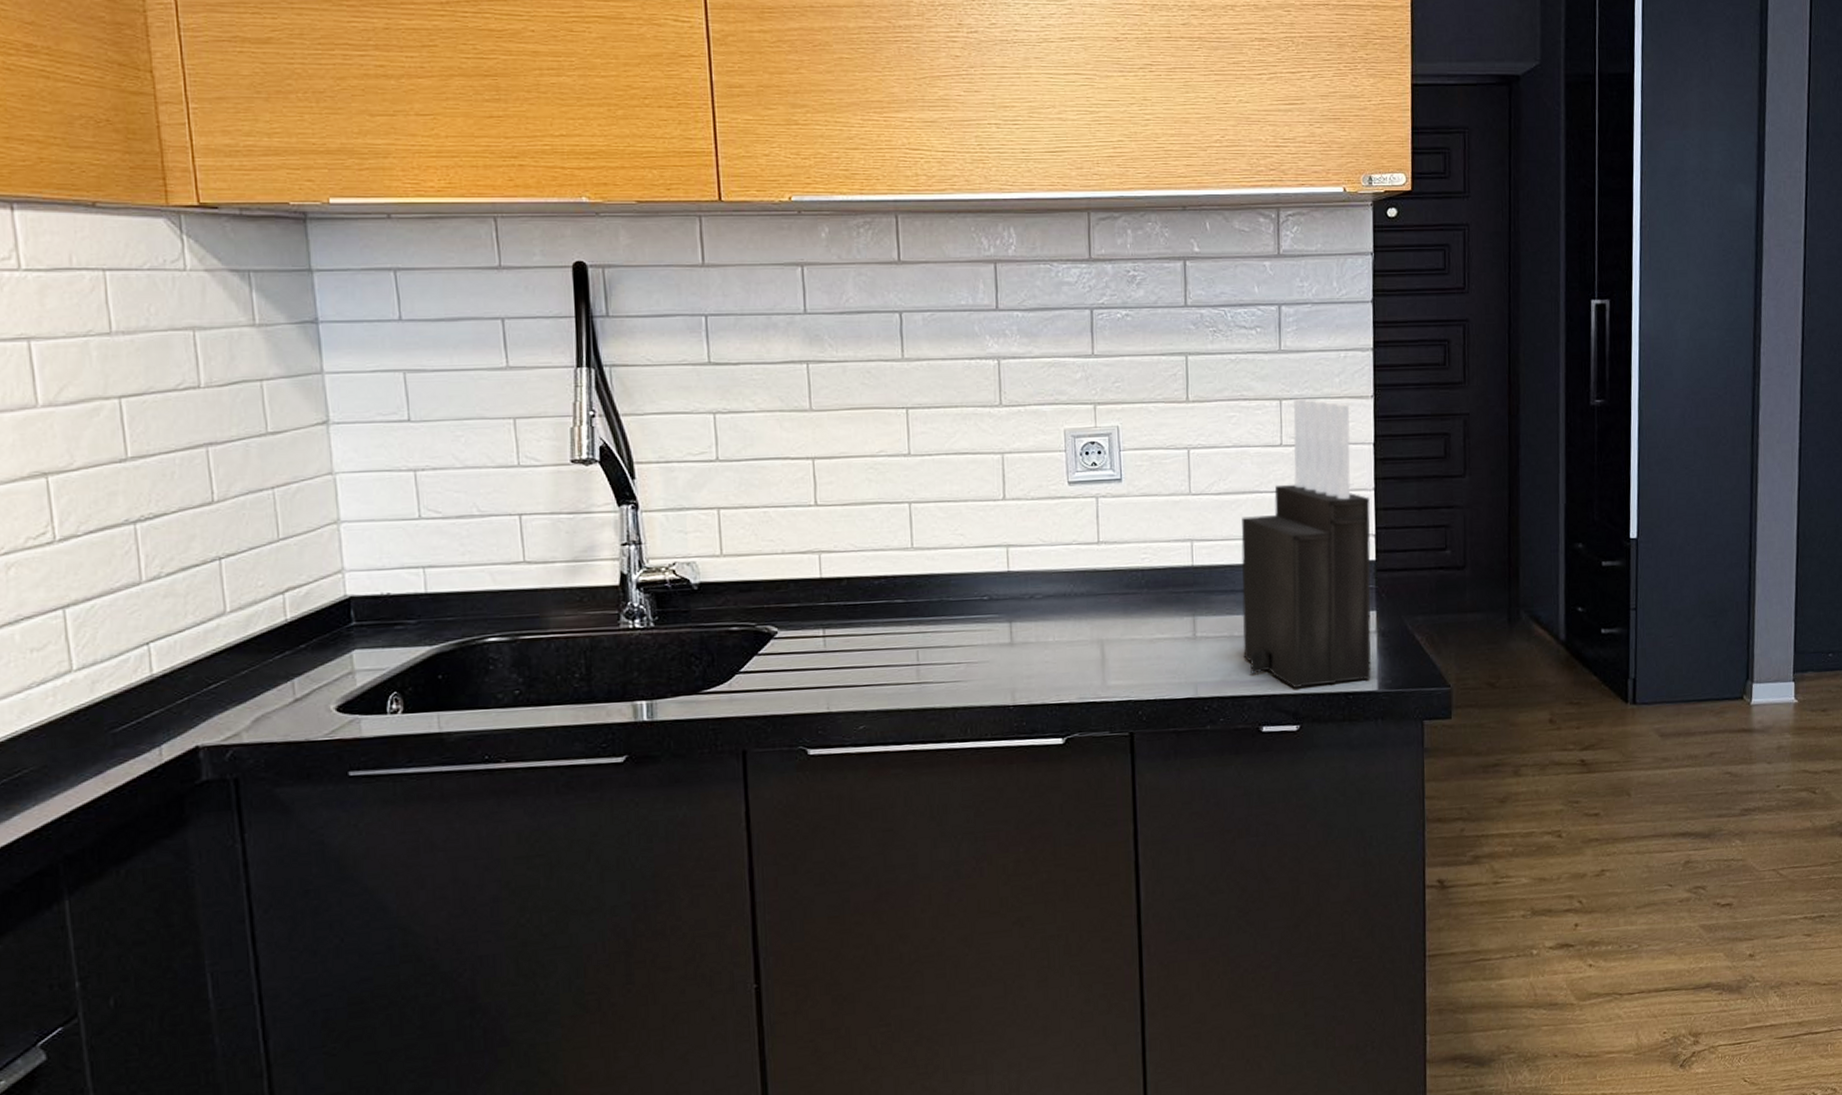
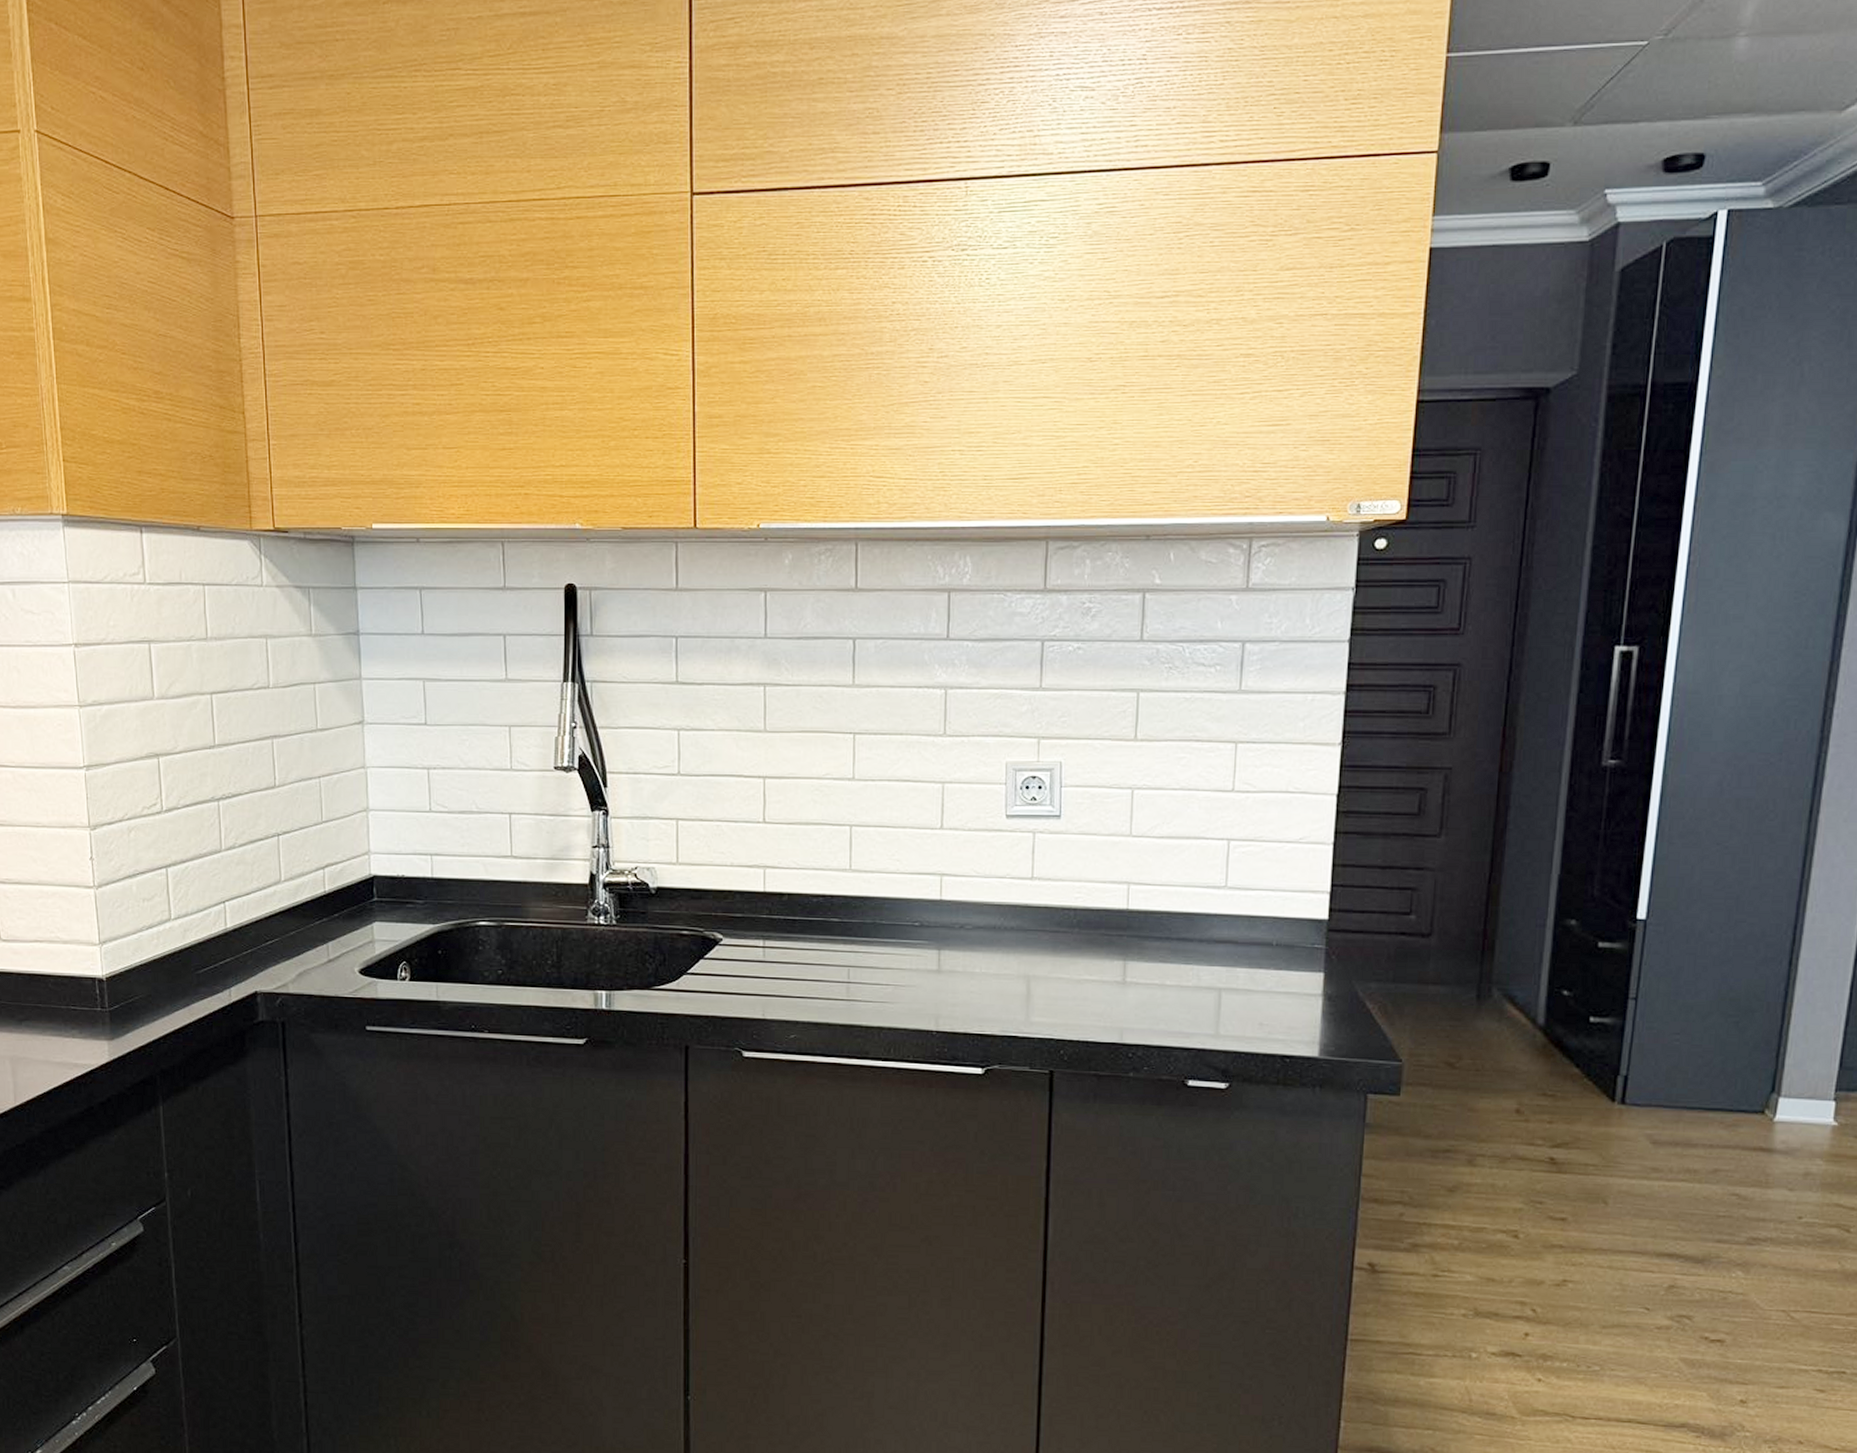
knife block: present [1241,399,1372,689] -> none [1174,743,1327,1046]

